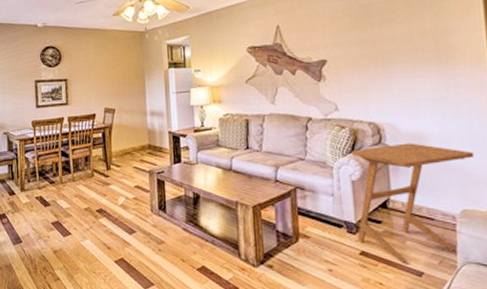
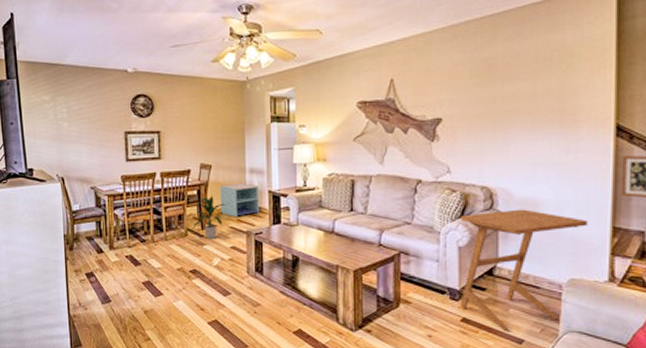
indoor plant: none [98,137,129,180] -> present [192,195,225,240]
nightstand: none [122,125,161,158] -> present [219,183,260,218]

